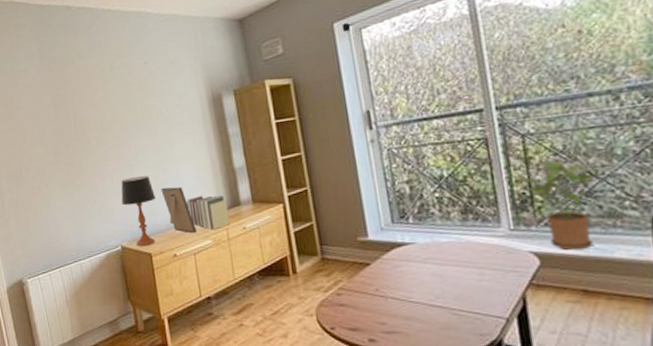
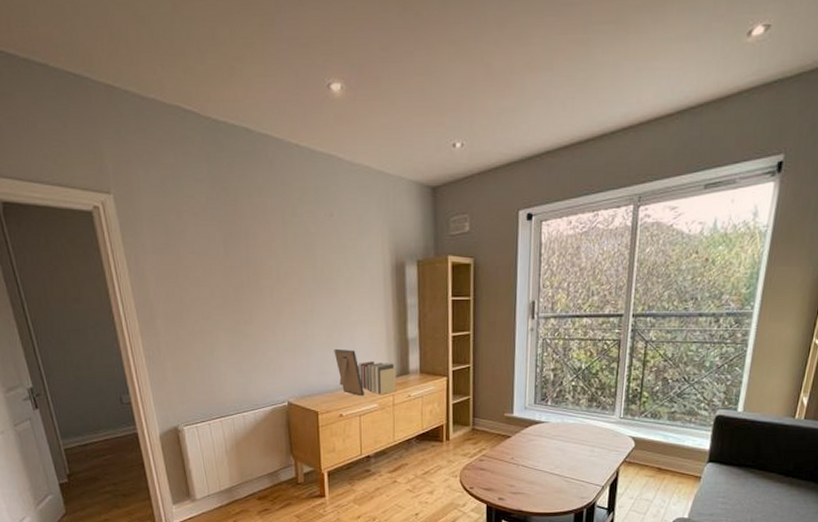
table lamp: present [121,176,156,247] -> none [292,335,327,405]
house plant: present [515,160,599,251] -> none [632,365,690,438]

